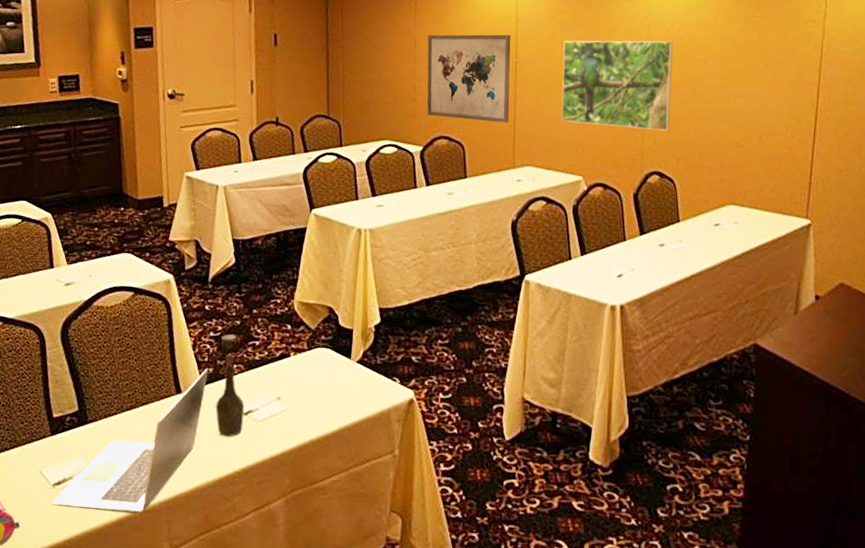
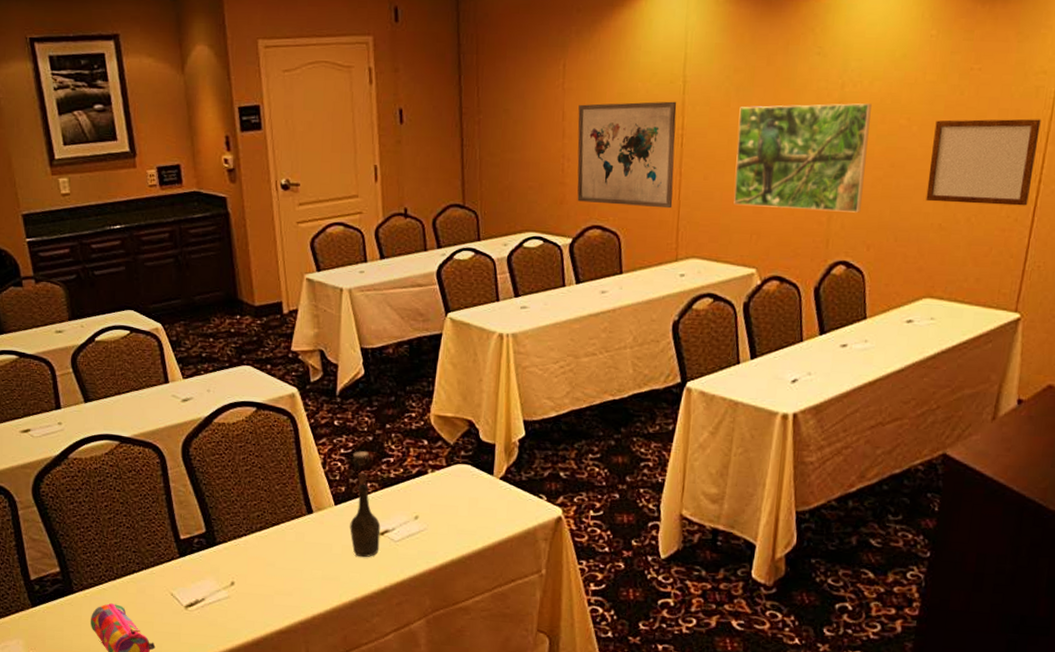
laptop: present [51,369,209,514] -> none [185,487,341,635]
writing board: none [723,56,813,129] -> present [926,118,1041,206]

